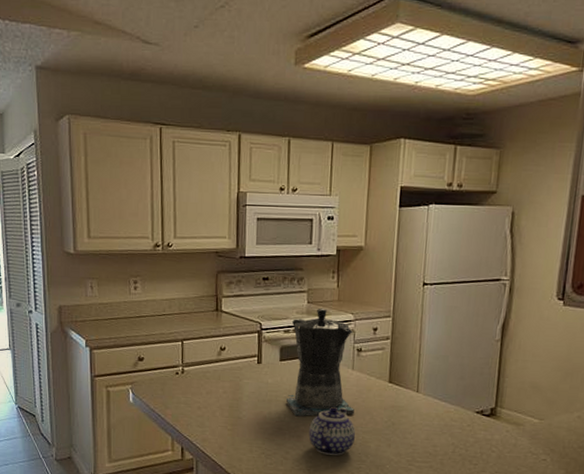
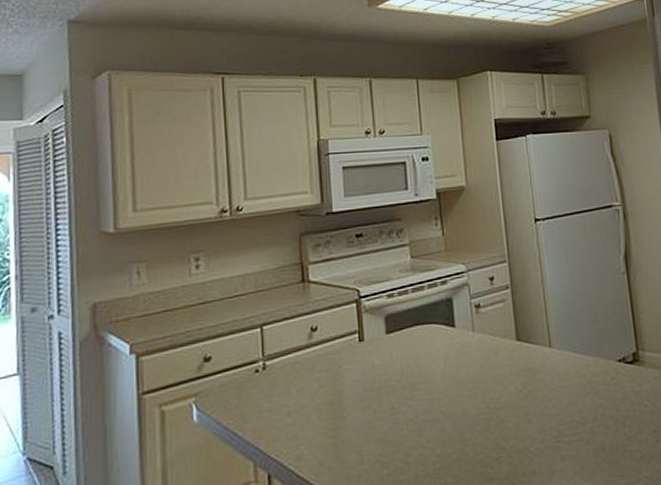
coffee maker: present [286,308,354,417] -> none [396,261,483,404]
teapot: present [308,406,356,456] -> none [431,381,489,449]

